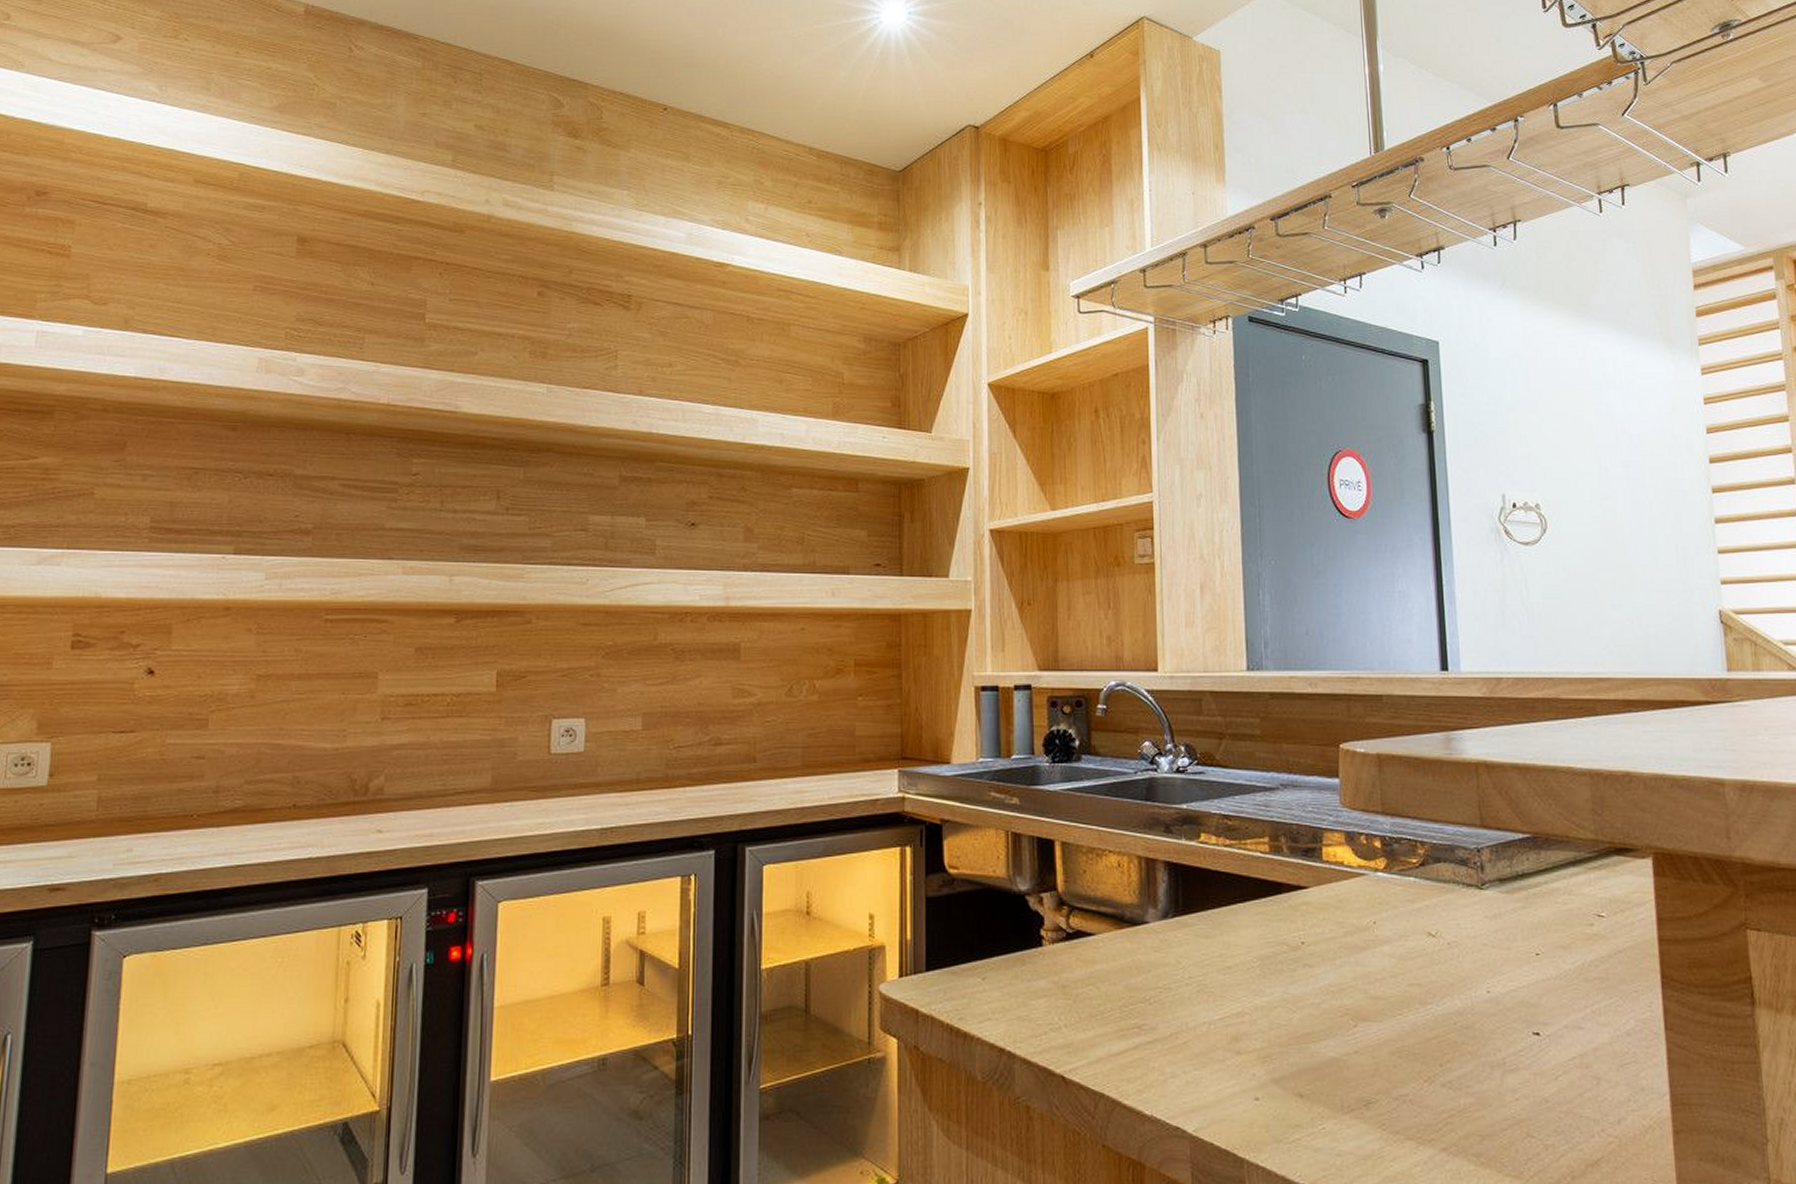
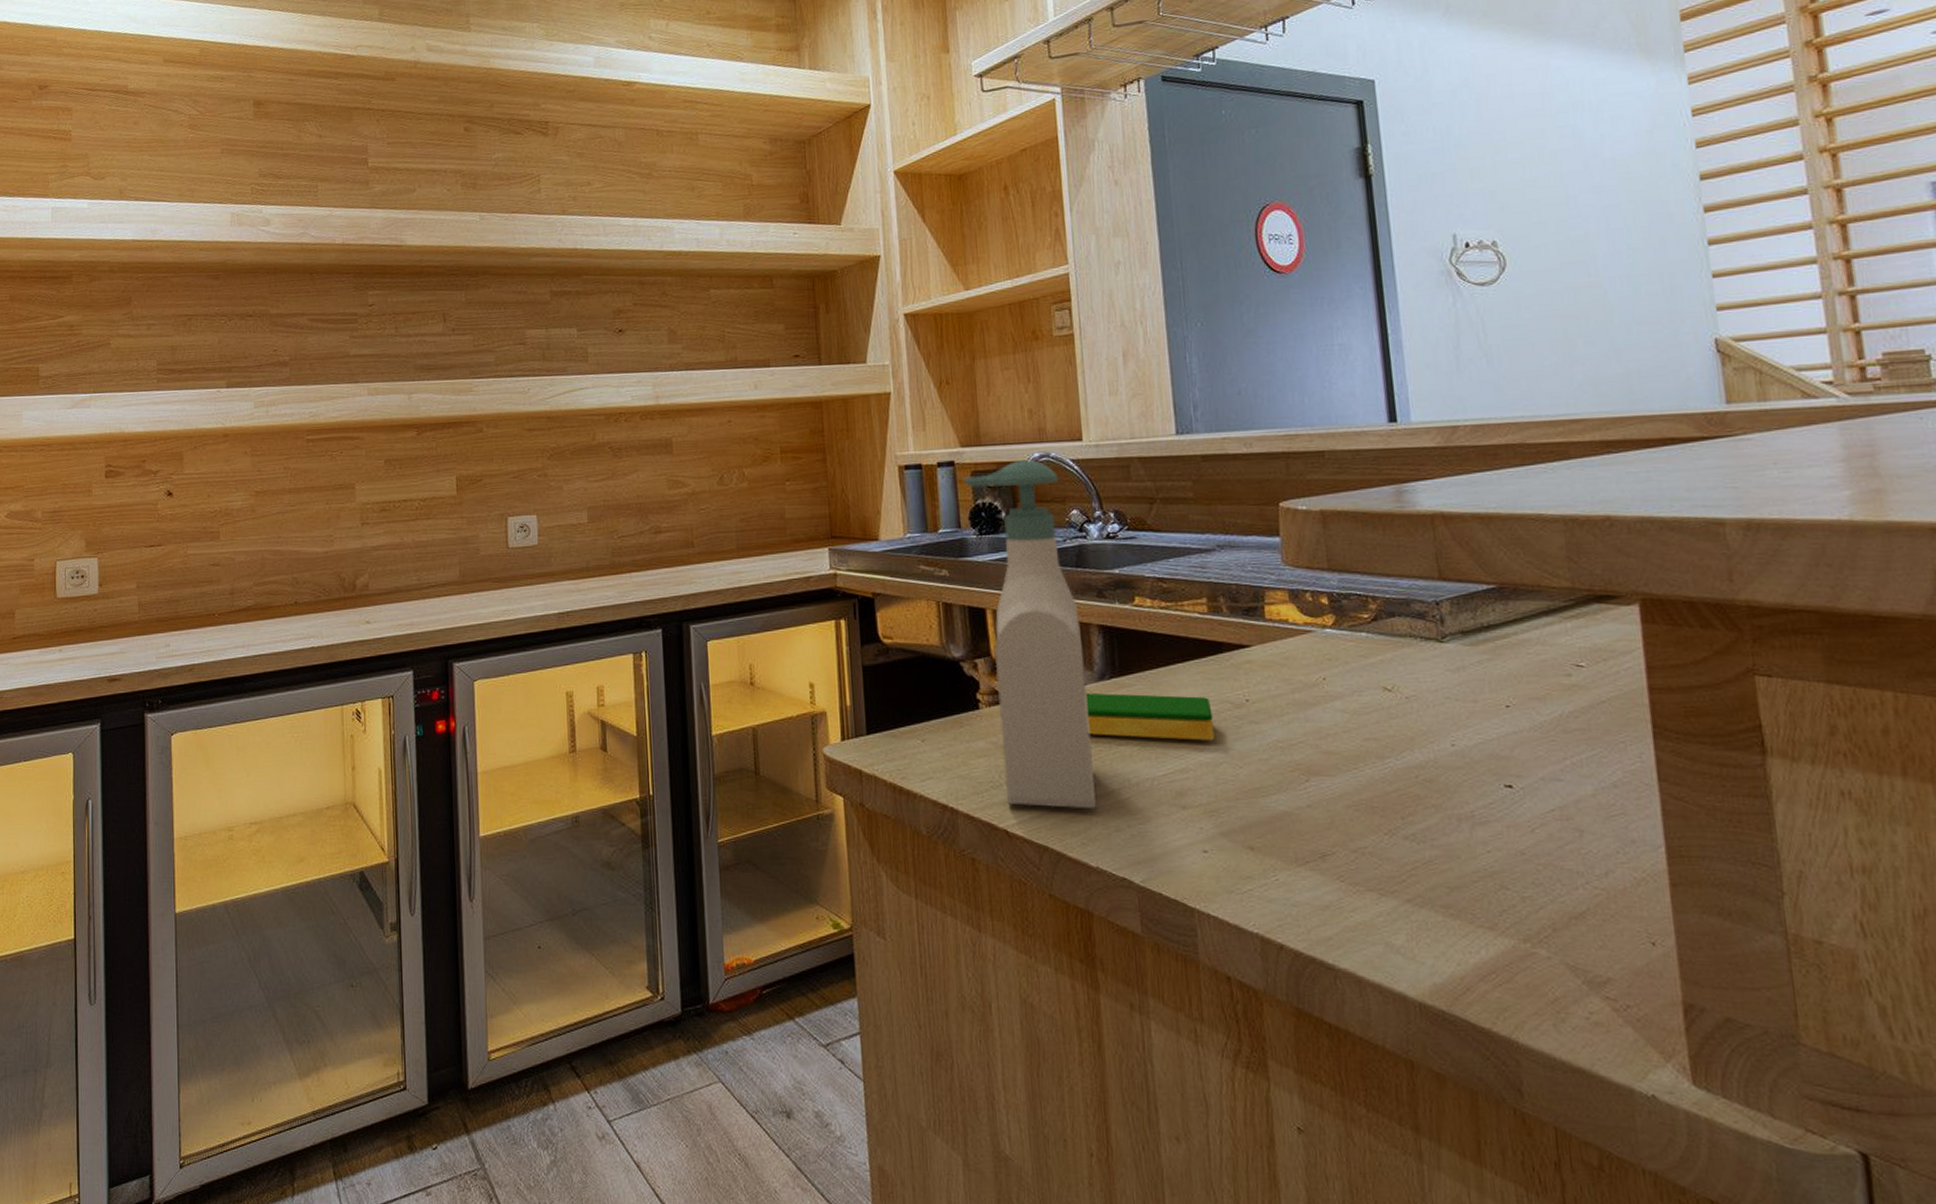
soap bottle: none [1039,687,1154,1054] -> present [963,459,1096,809]
dish sponge: none [1148,931,1271,984] -> present [1085,692,1215,741]

